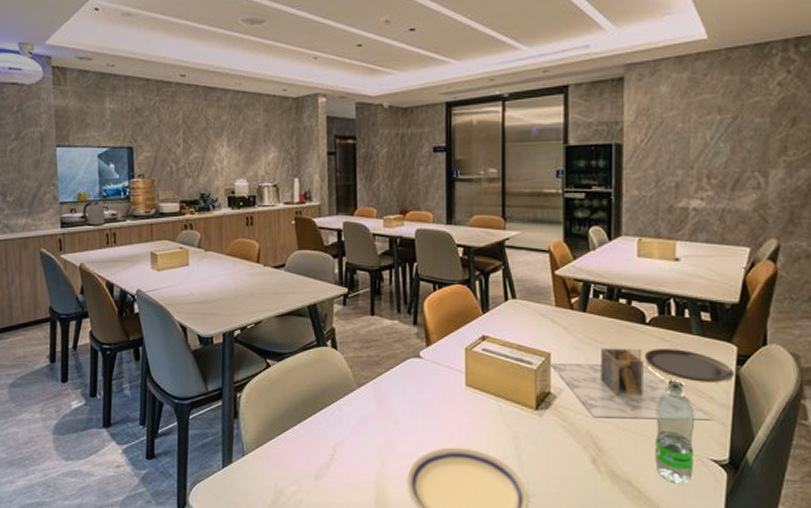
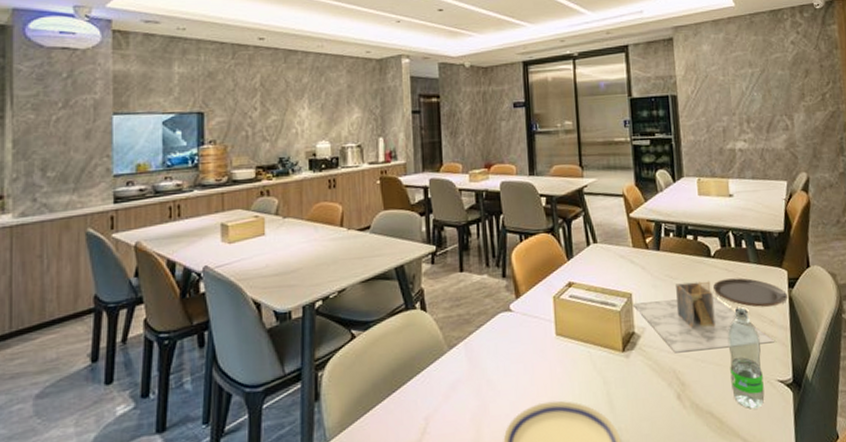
kettle: present [82,201,105,227] -> none [141,171,168,200]

